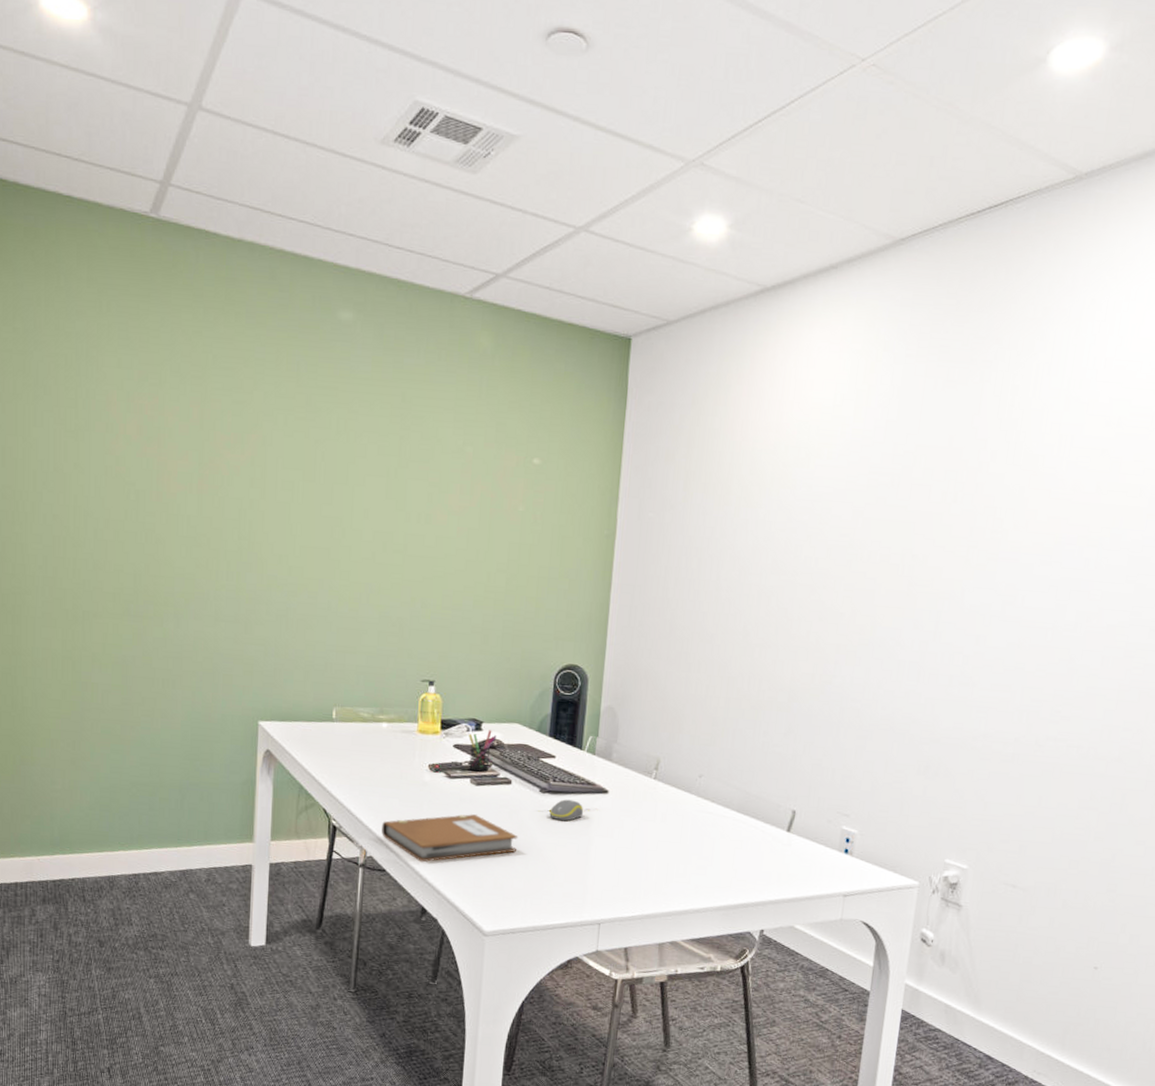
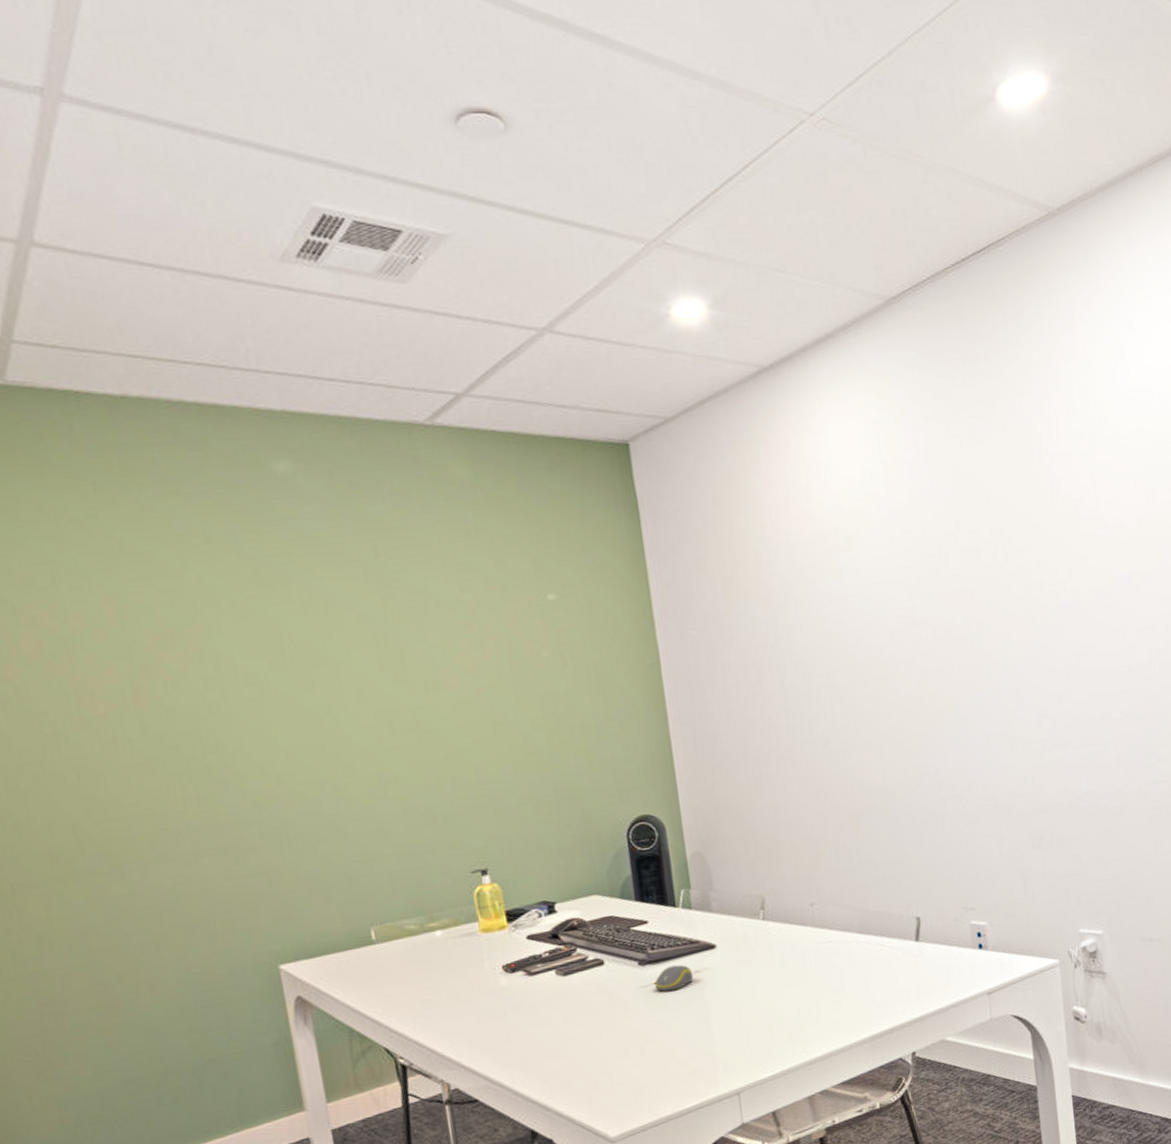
notebook: present [382,814,519,863] -> none [461,1009,628,1080]
pen holder: present [469,730,497,772] -> none [542,909,576,961]

